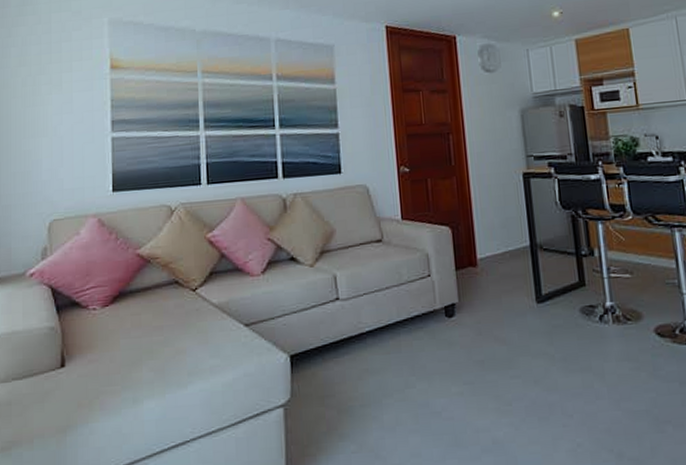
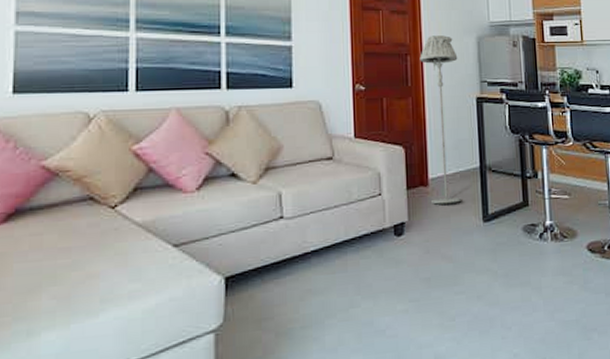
floor lamp: none [462,111,512,285] -> present [420,35,461,205]

